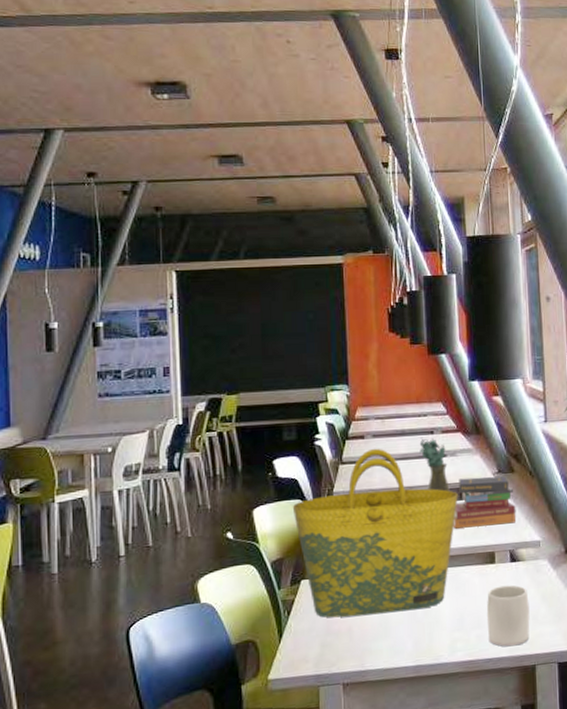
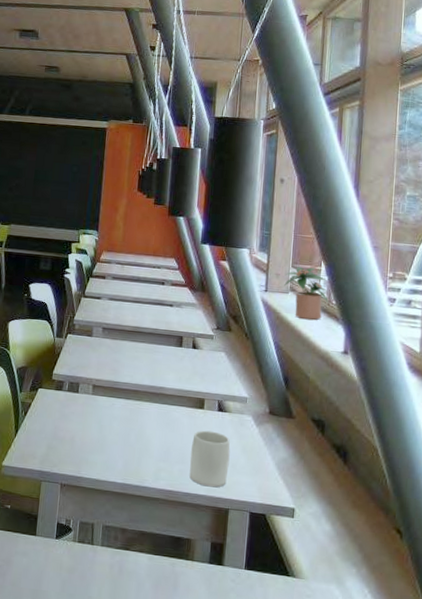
tote bag: present [292,448,458,618] -> none [39,288,179,435]
vase: present [419,437,450,492] -> none [150,286,173,337]
books: present [453,476,517,529] -> none [171,328,229,377]

